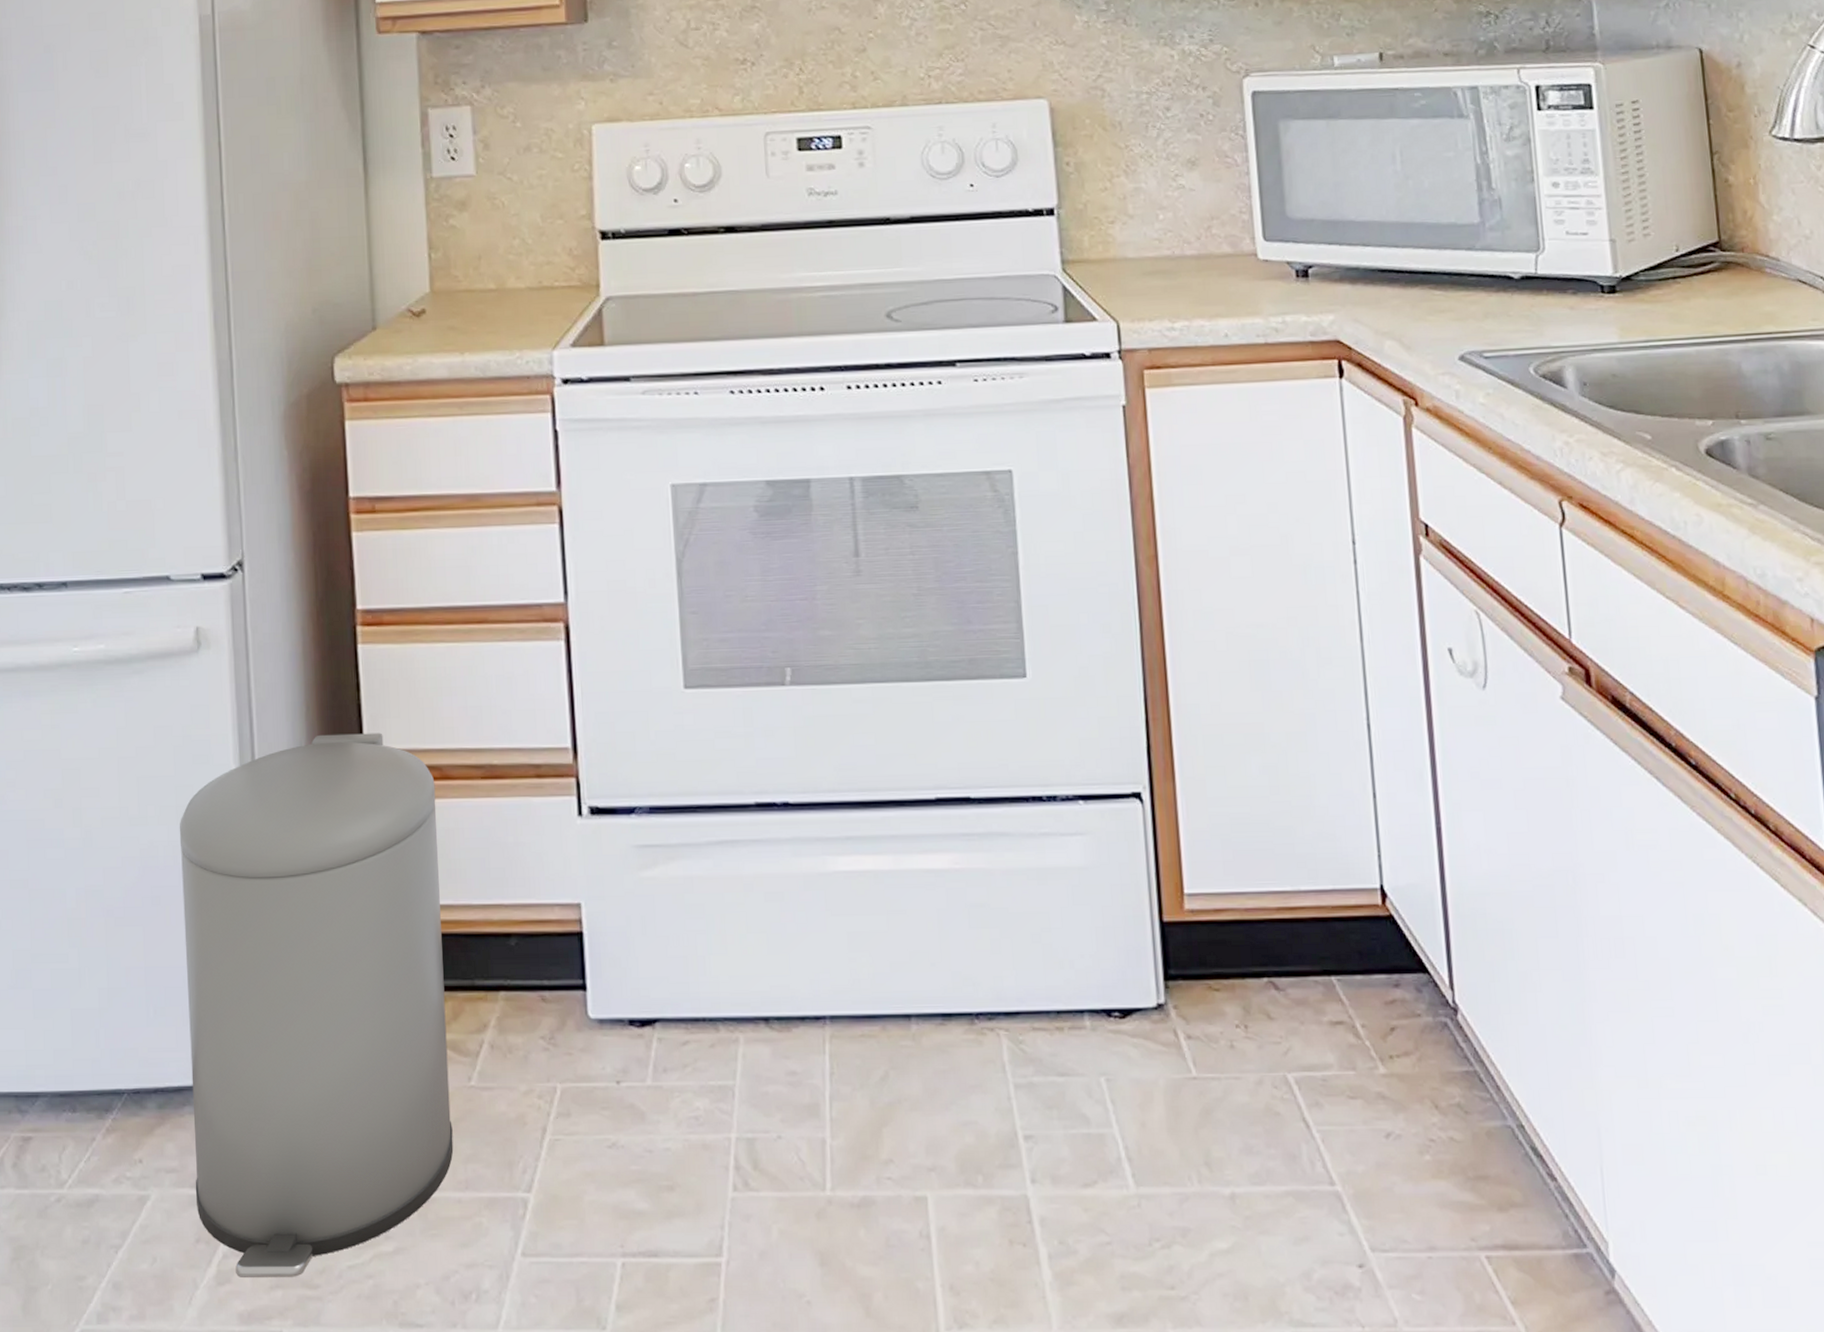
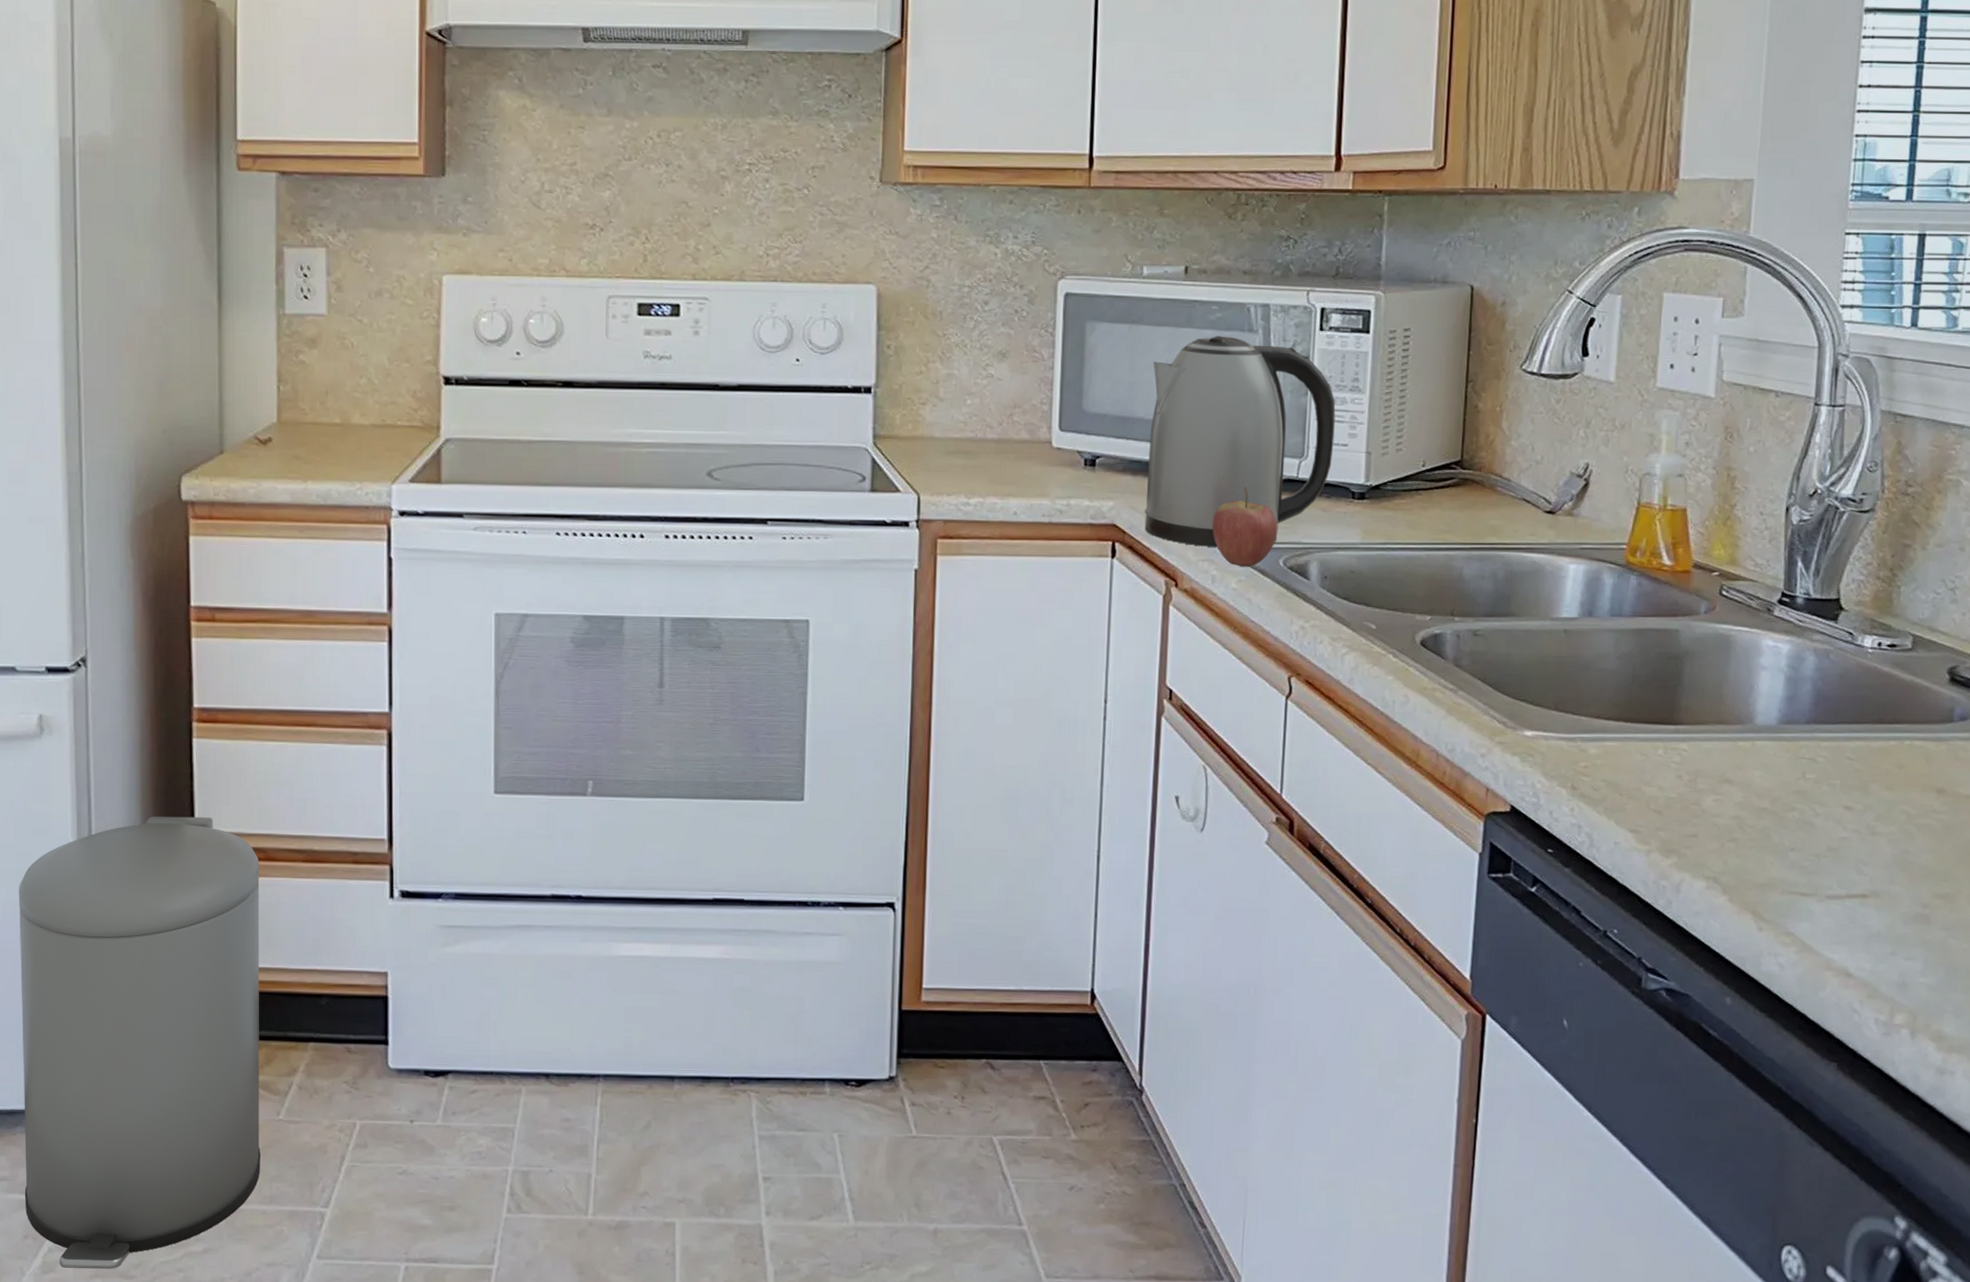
kettle: none [1358,124,1573,359] -> present [1144,336,1336,548]
fruit: none [1447,288,1523,379] -> present [1212,487,1278,567]

